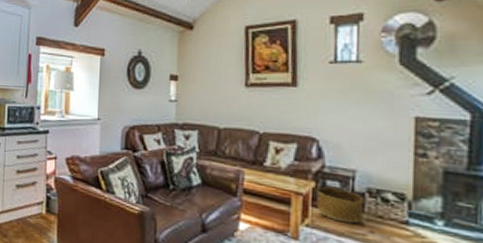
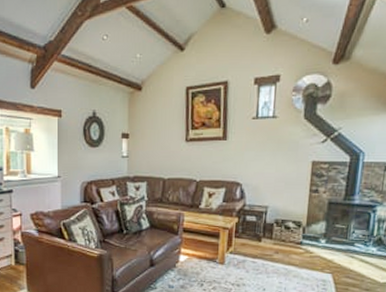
basket: present [317,187,364,224] -> none [238,221,273,248]

